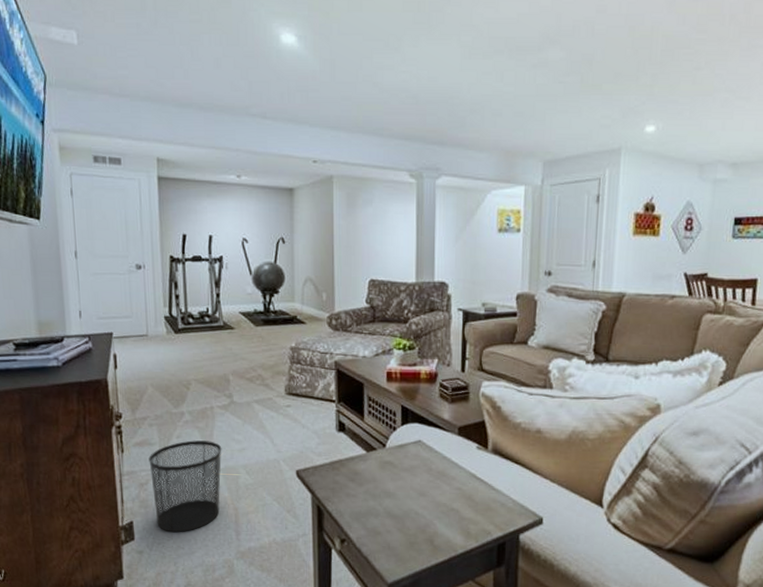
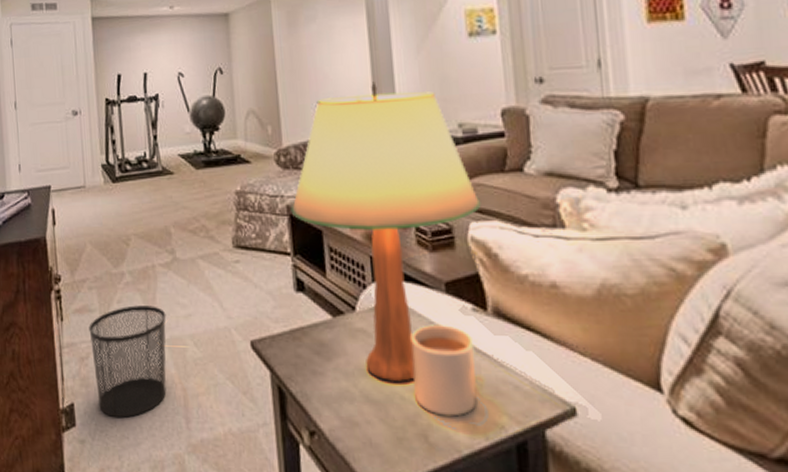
table lamp: none [338,262,493,501] -> present [290,81,482,381]
mug: none [425,458,476,526] -> present [411,323,477,417]

